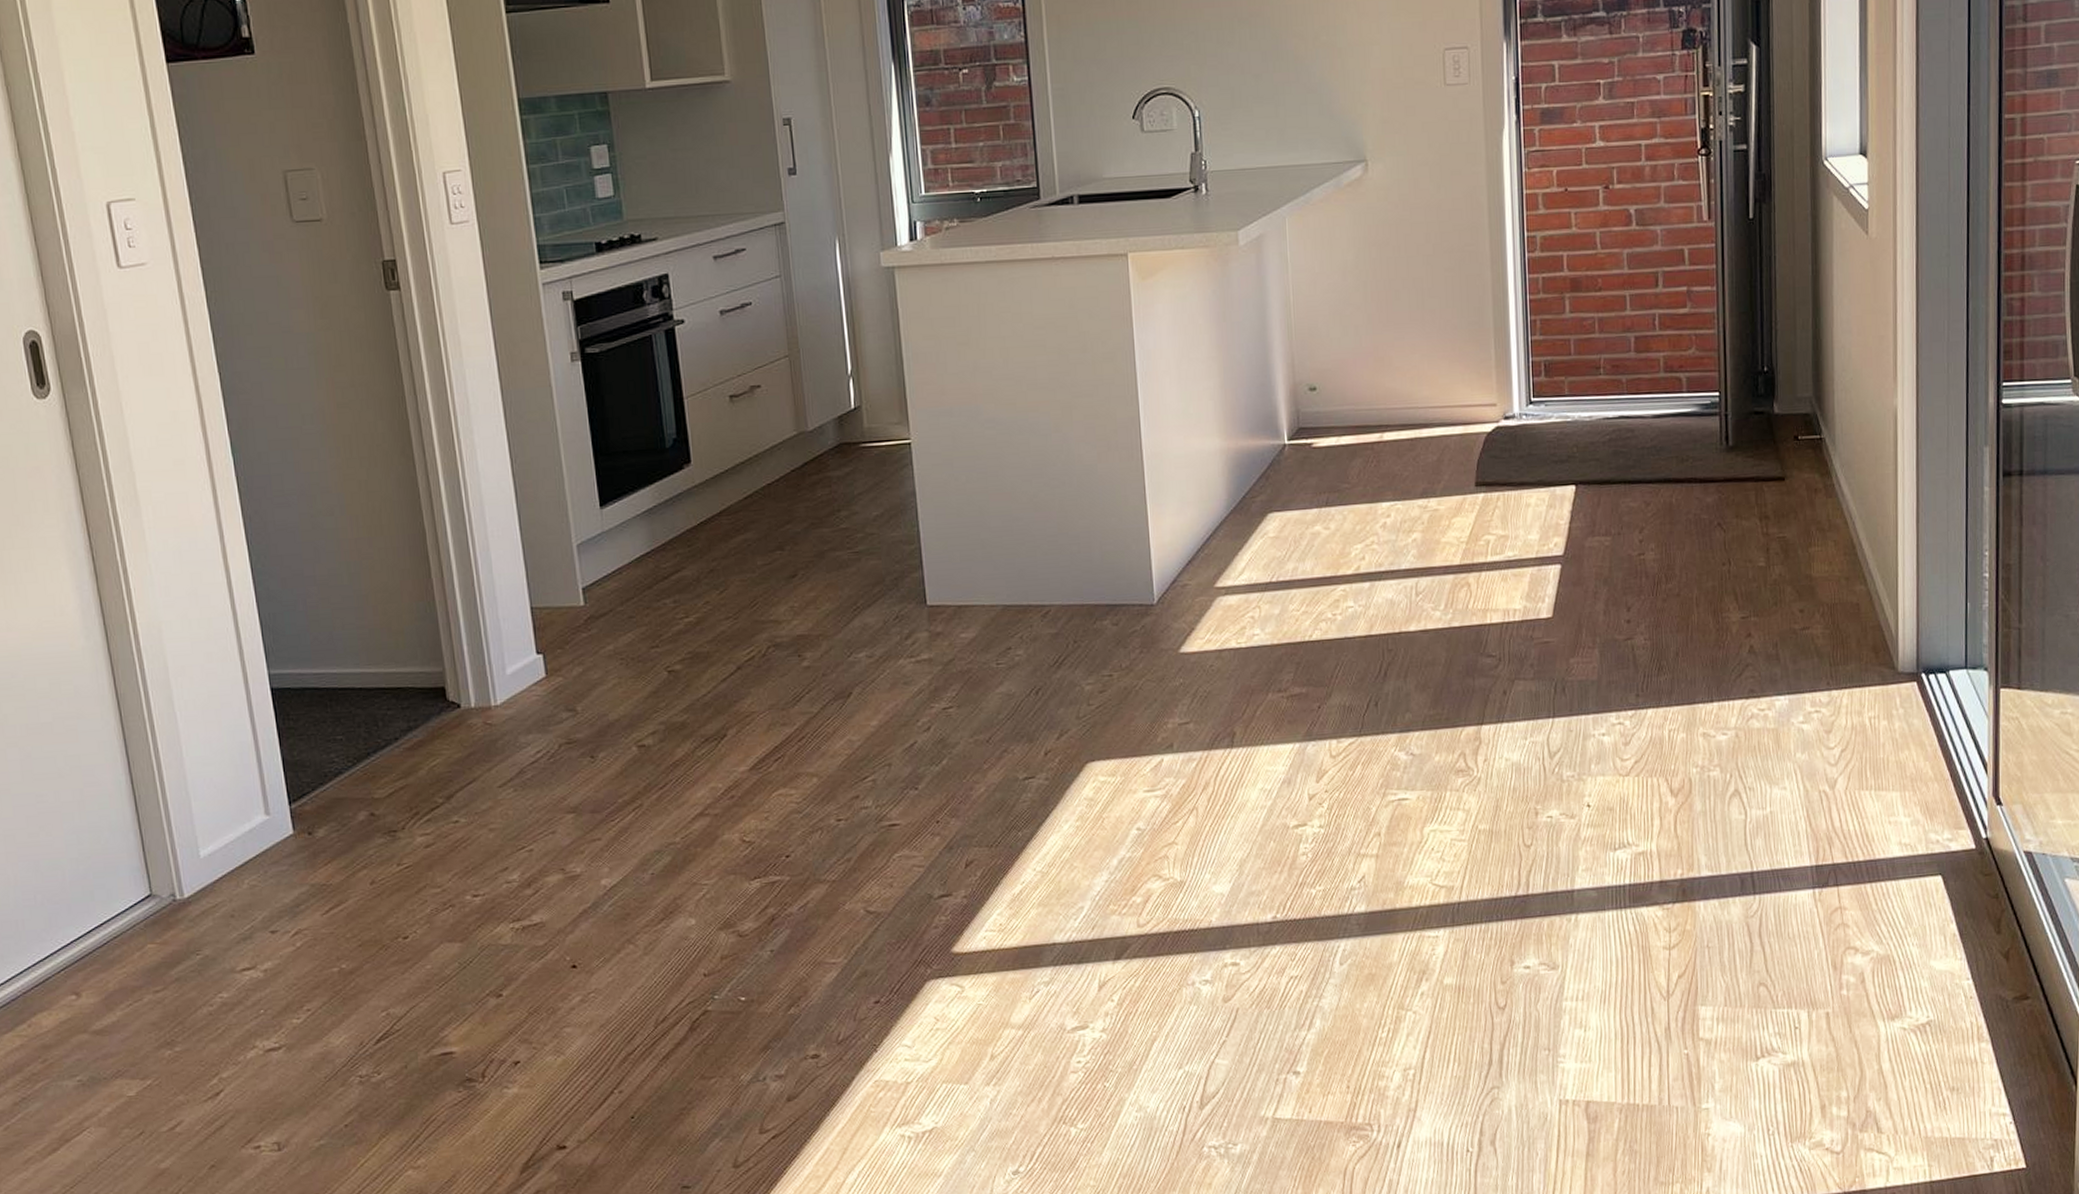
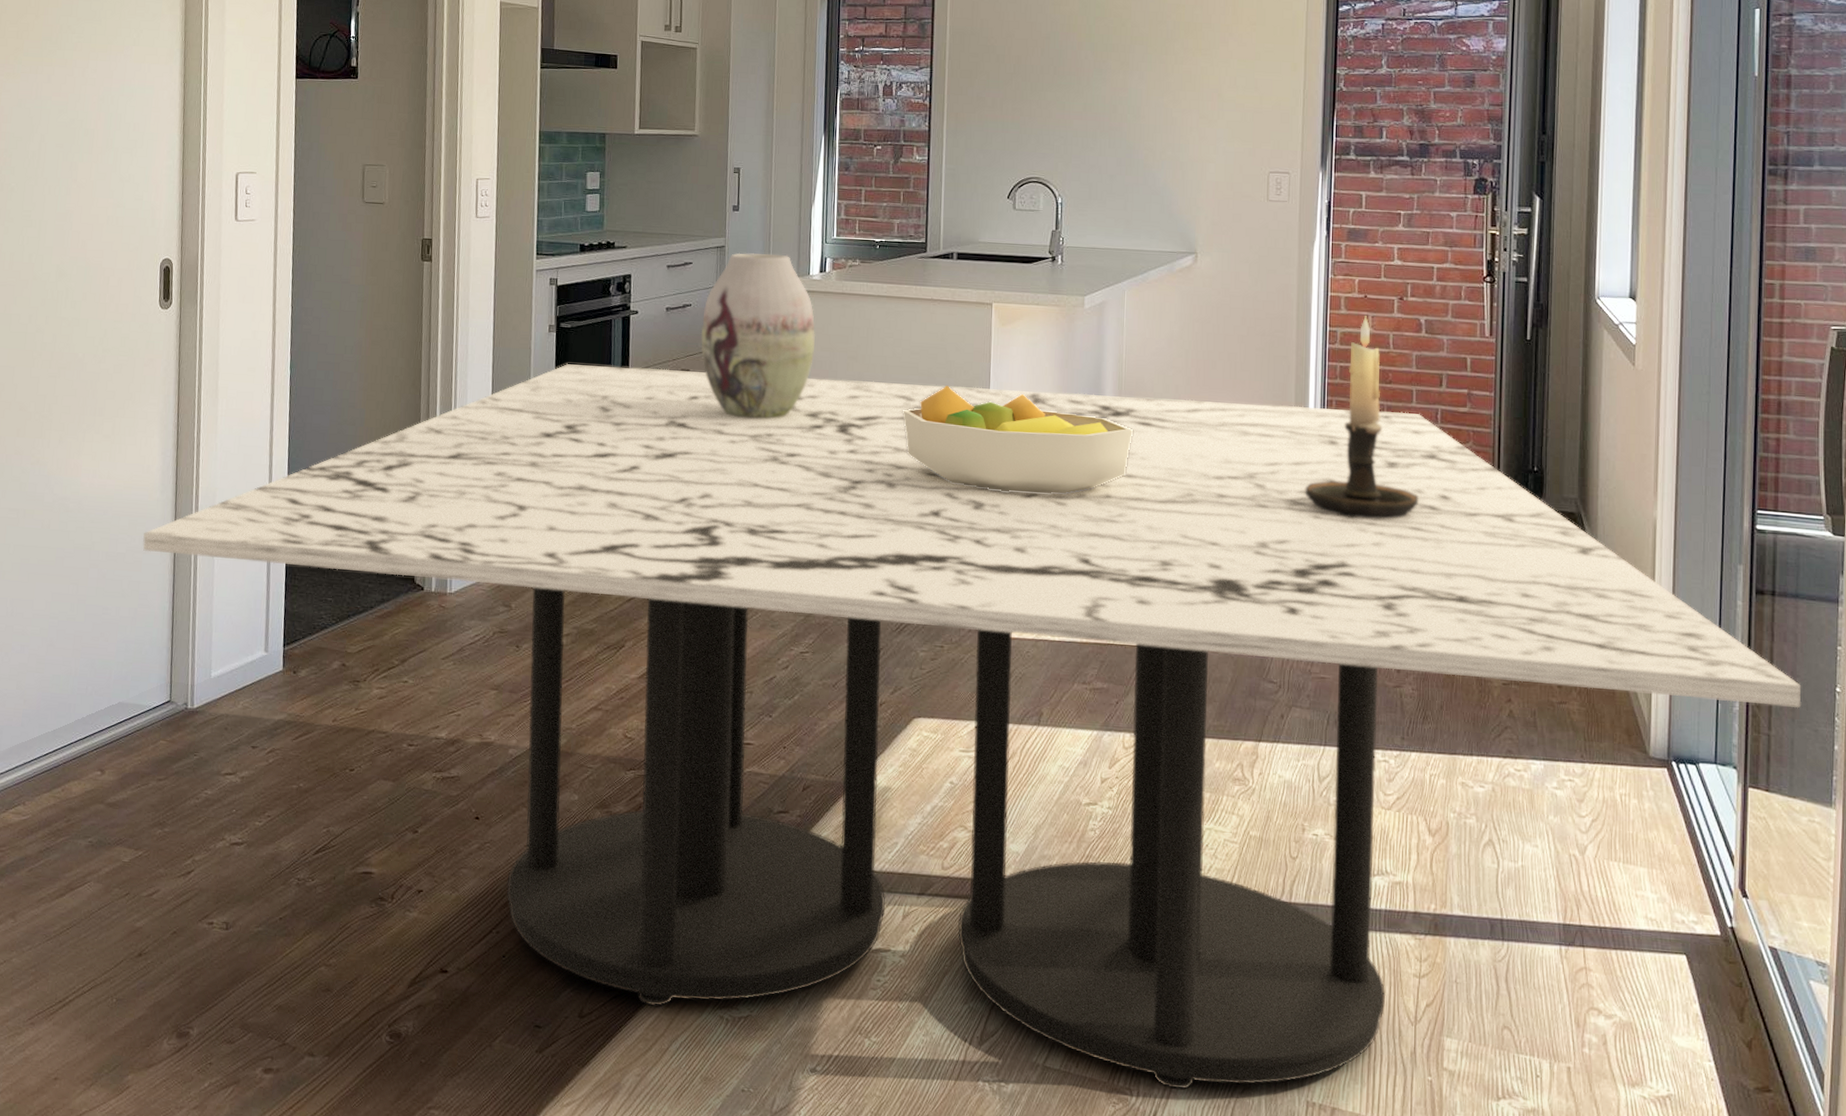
dining table: none [72,322,2052,1139] -> present [142,363,1802,1090]
vase: none [767,223,916,437] -> present [700,252,816,419]
fruit bowl: none [1033,360,1311,482] -> present [903,385,1134,494]
candle holder: none [1512,213,1640,453] -> present [1305,316,1419,519]

